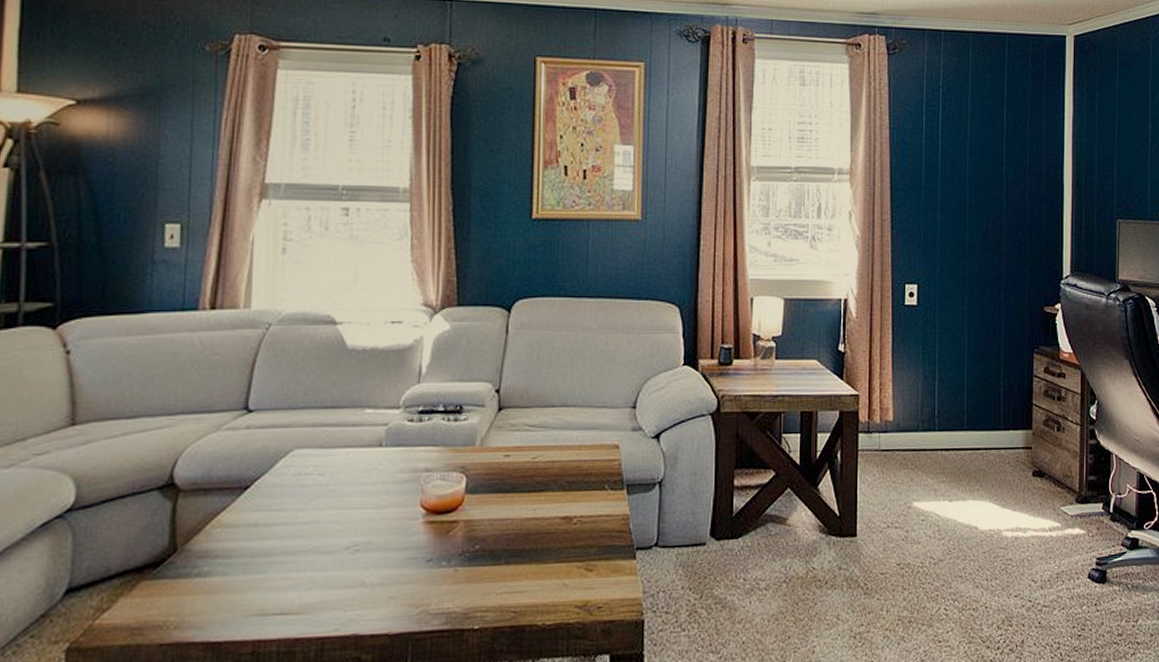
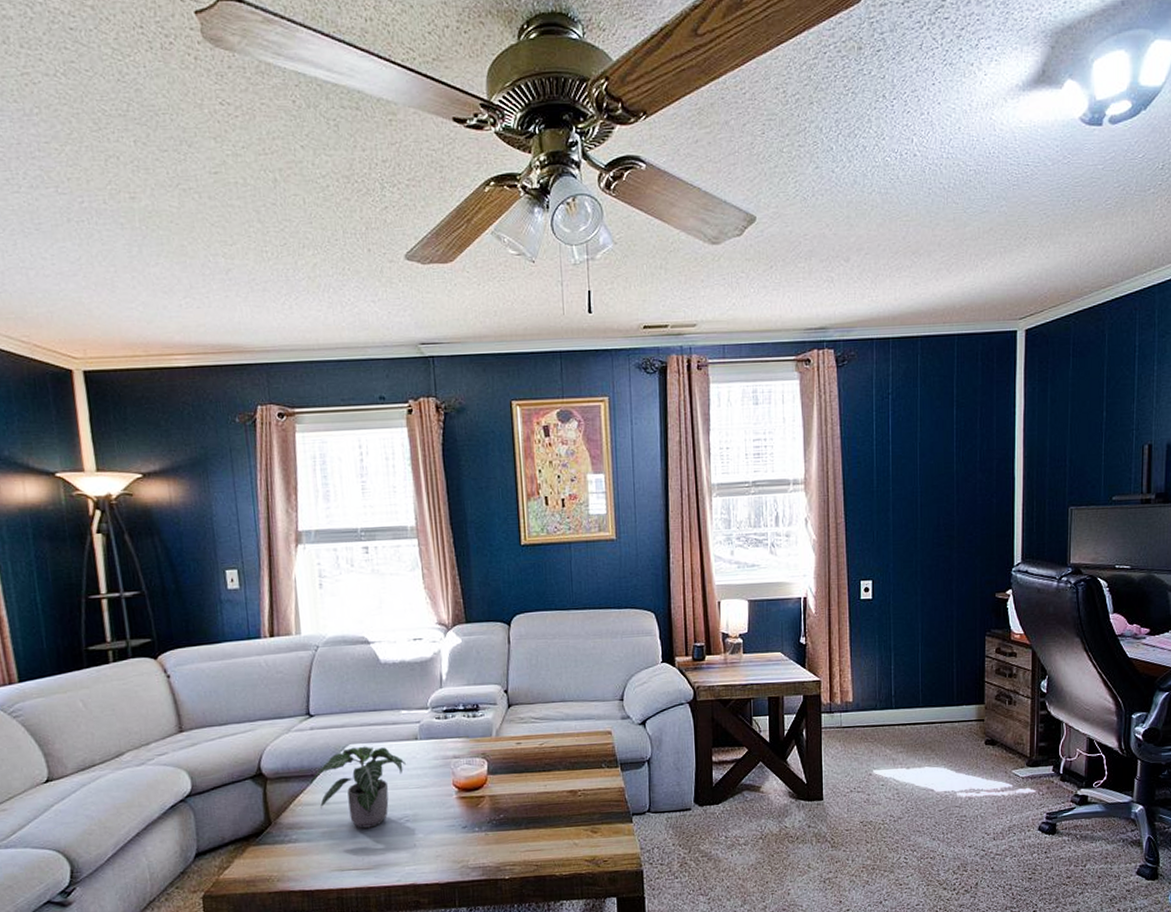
potted plant: none [236,452,365,559] -> present [310,746,407,828]

